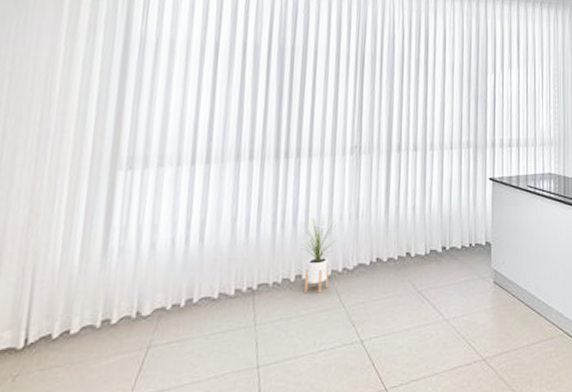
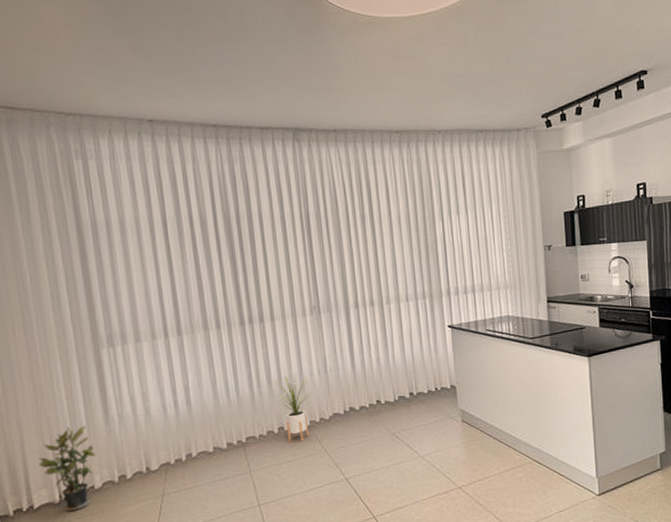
potted plant: none [10,255,82,361] -> present [38,425,95,512]

